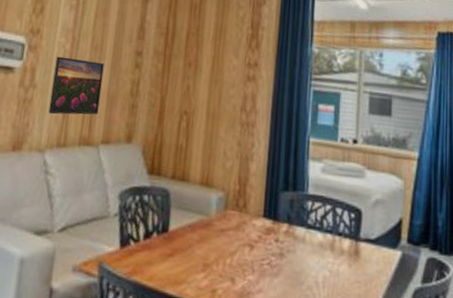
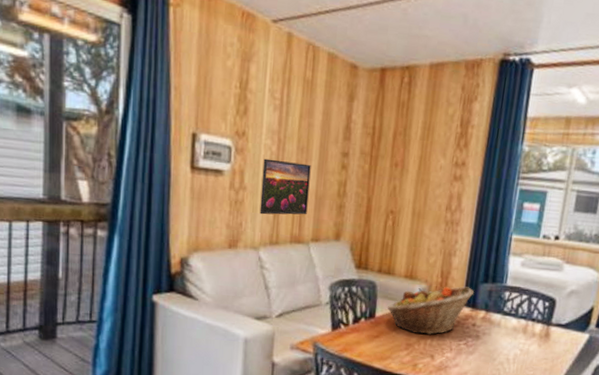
fruit basket: none [181,195,274,253] -> present [387,286,474,335]

